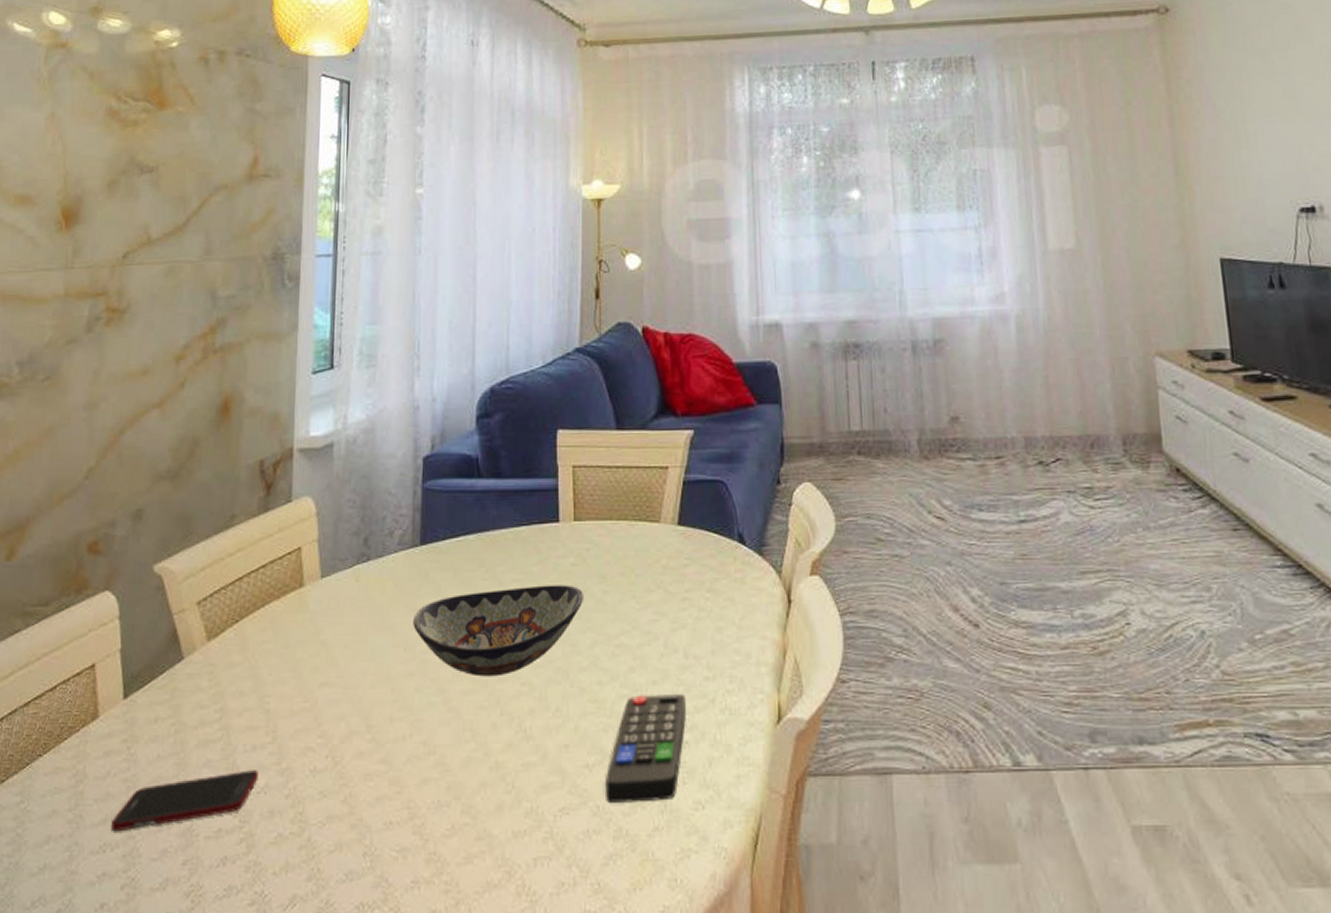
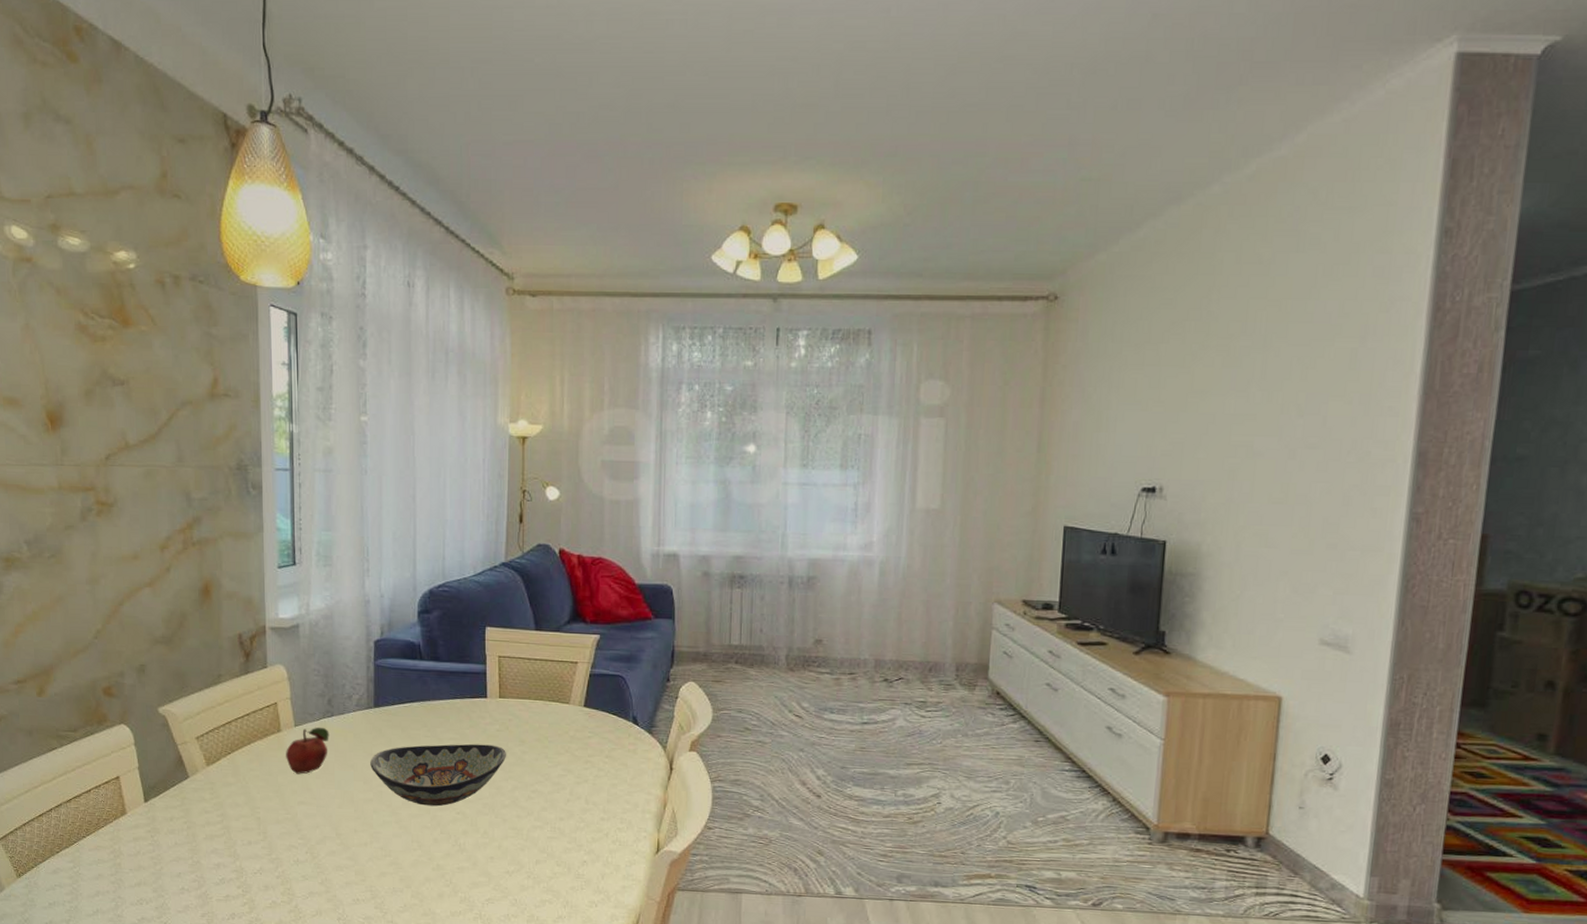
cell phone: present [111,770,258,832] -> none [145,857,255,892]
fruit: none [308,576,364,644] -> present [286,727,329,774]
remote control: present [606,695,686,803] -> none [522,827,585,899]

